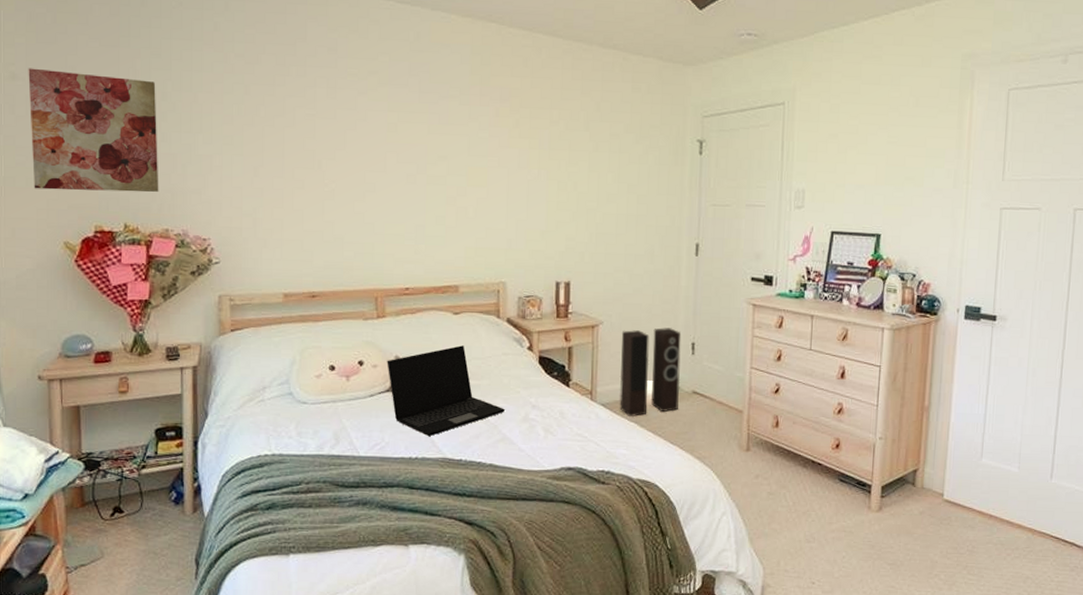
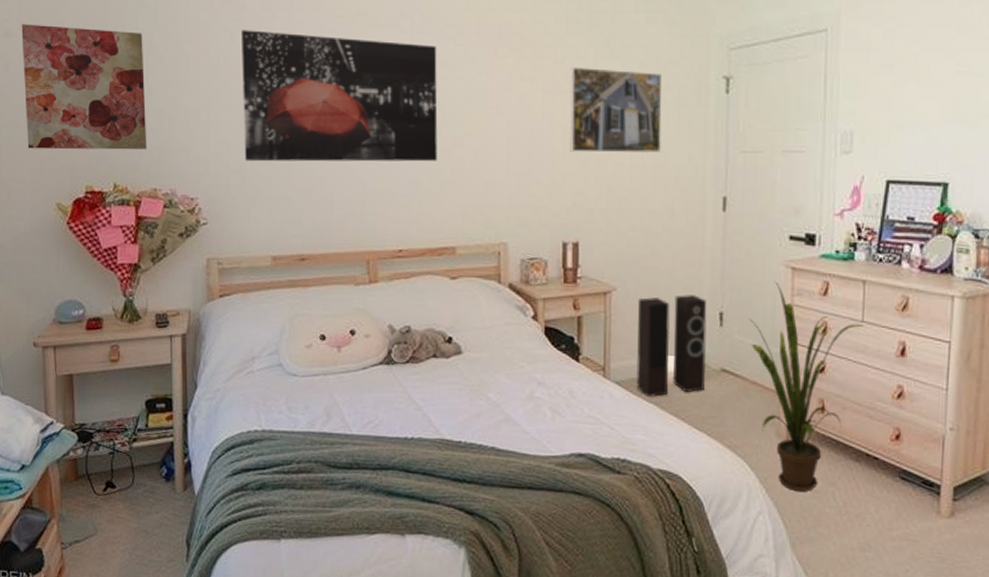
wall art: none [254,83,443,209] -> present [240,30,438,162]
laptop: present [387,345,505,437] -> none [380,314,507,415]
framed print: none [563,127,645,205] -> present [569,66,662,153]
house plant: none [716,316,811,494] -> present [749,281,864,492]

